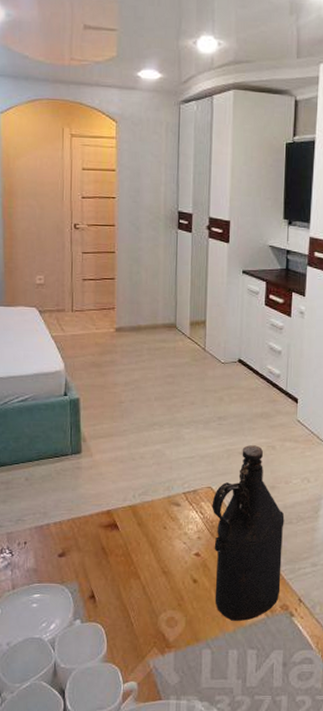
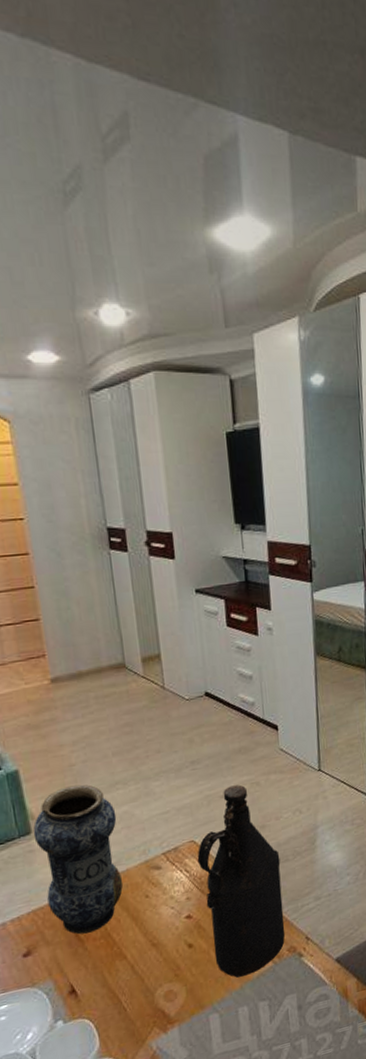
vase: none [82,419,150,548] -> present [33,784,124,935]

